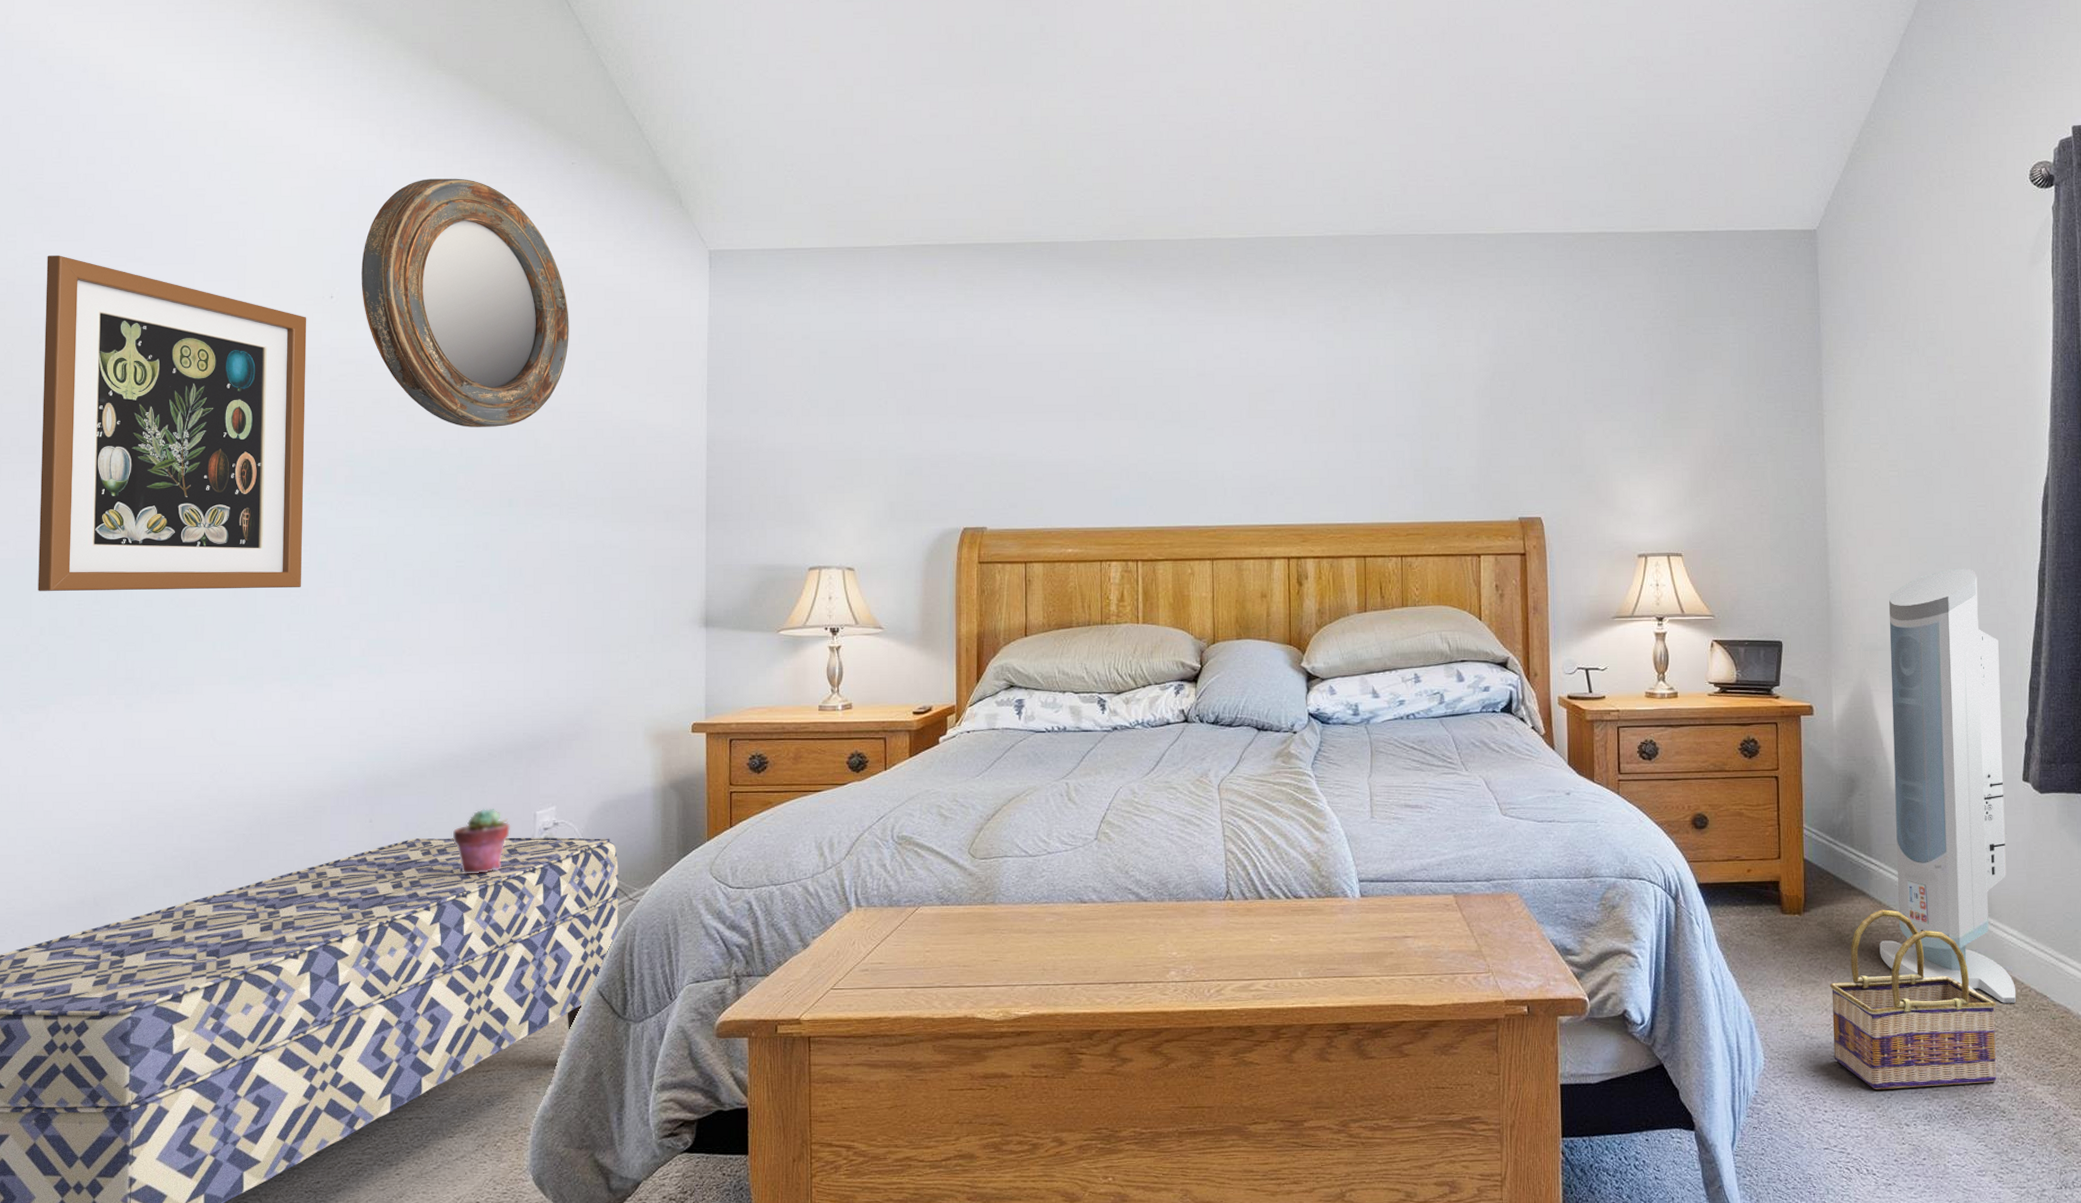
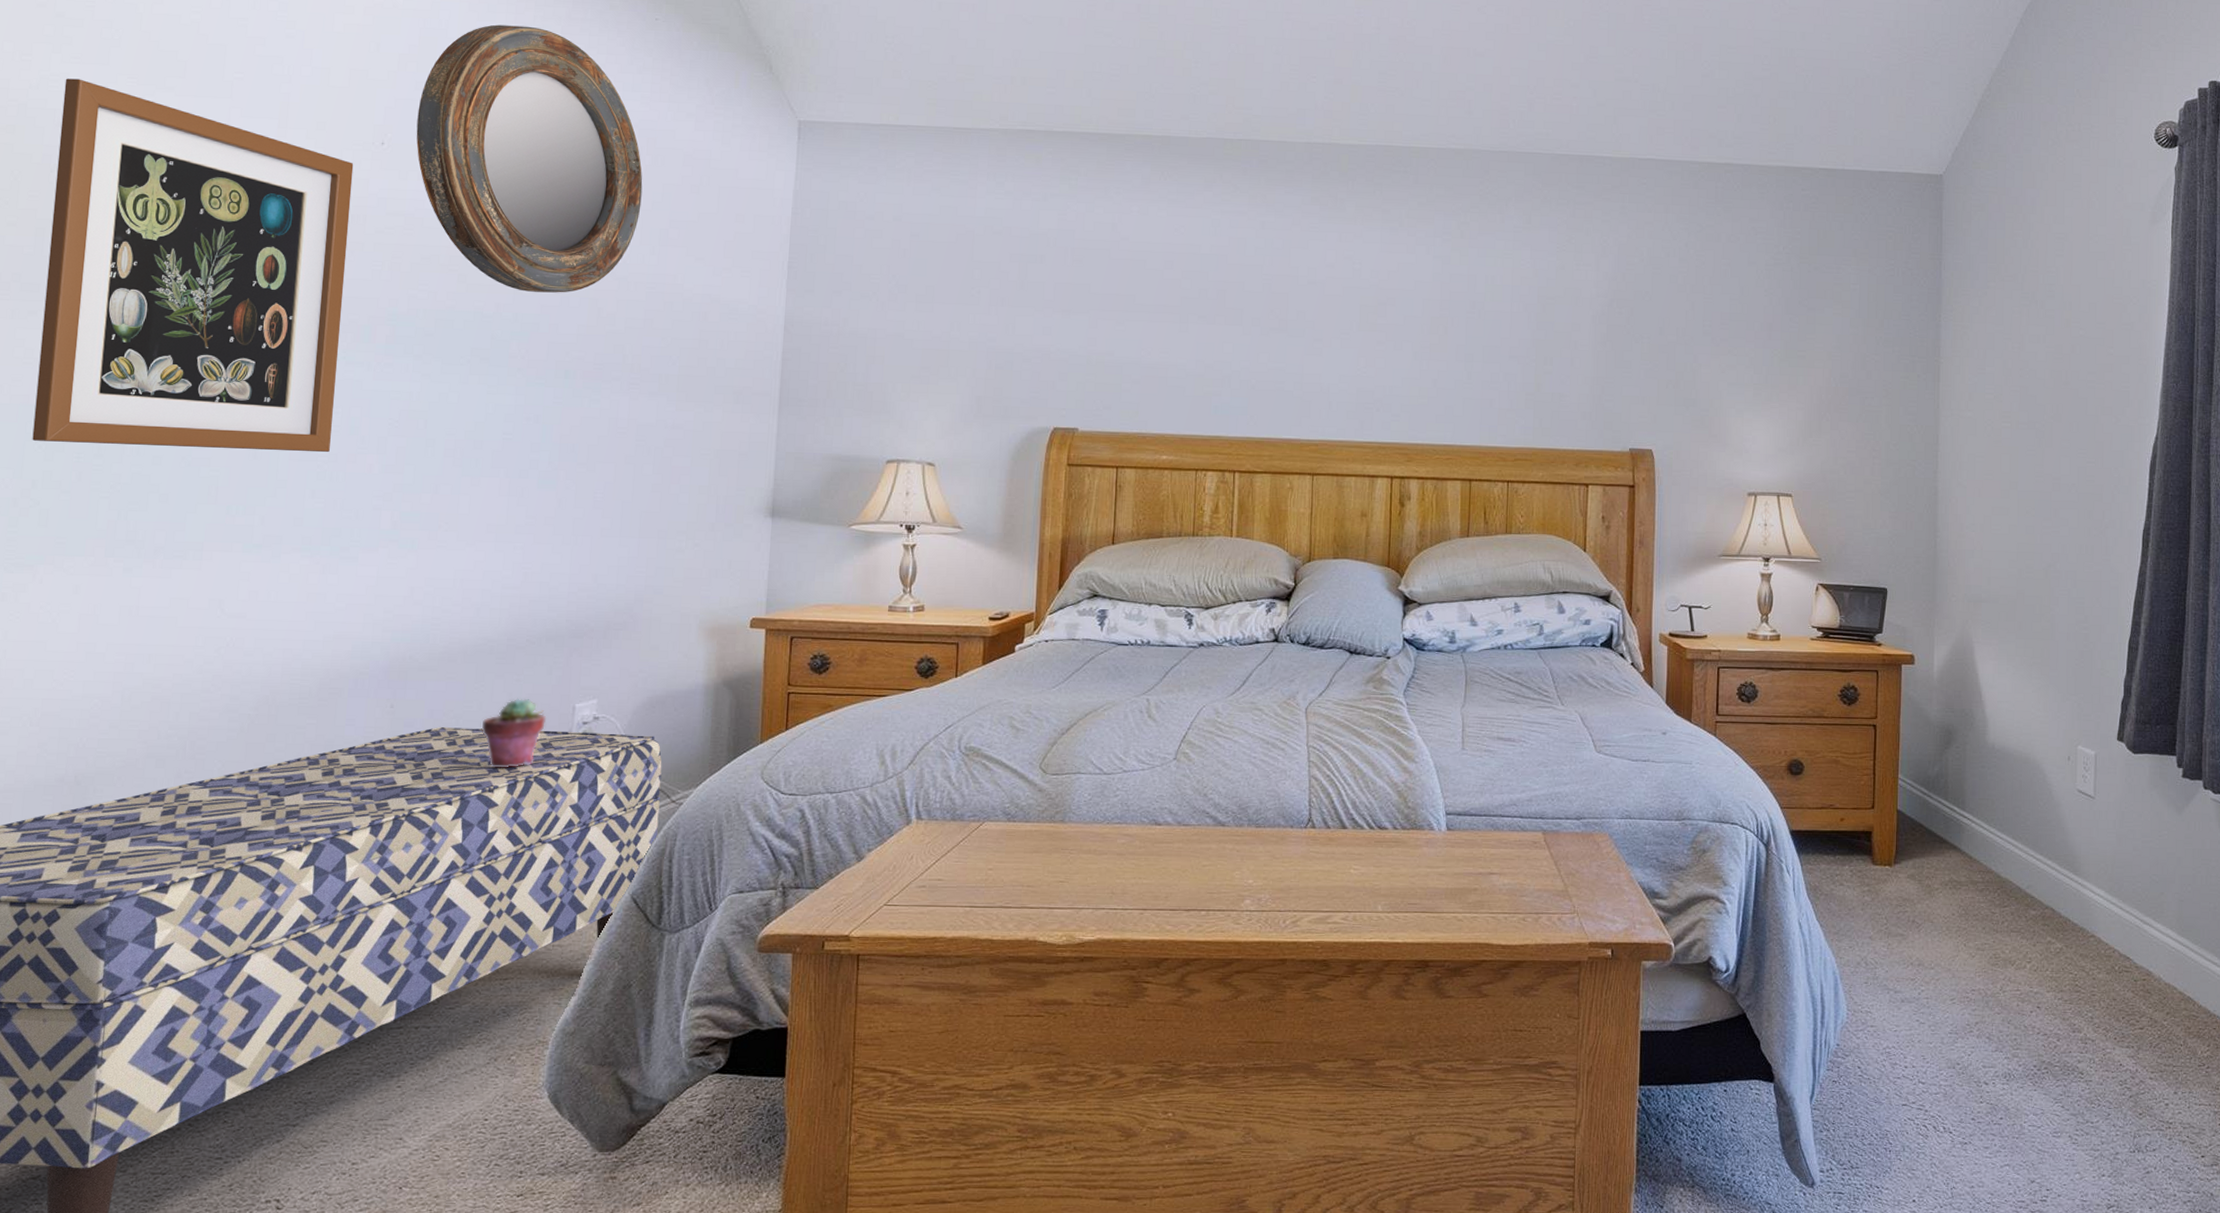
basket: present [1829,909,1997,1090] -> none [1916,864,2081,1047]
air purifier: present [1879,568,2017,1003] -> none [1968,523,2101,964]

